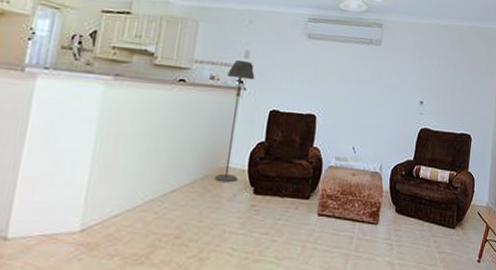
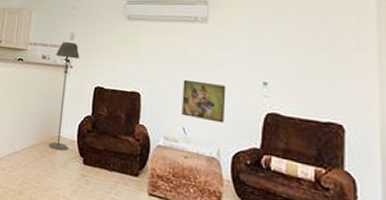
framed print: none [352,100,392,140] -> present [181,79,226,124]

